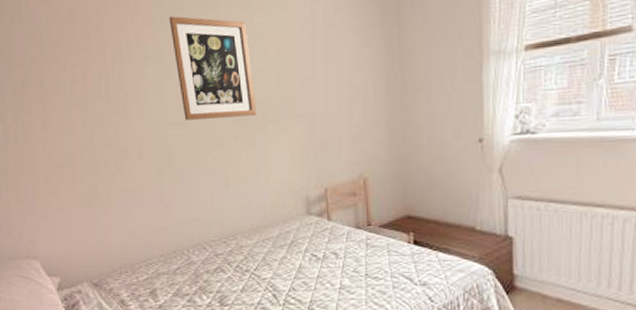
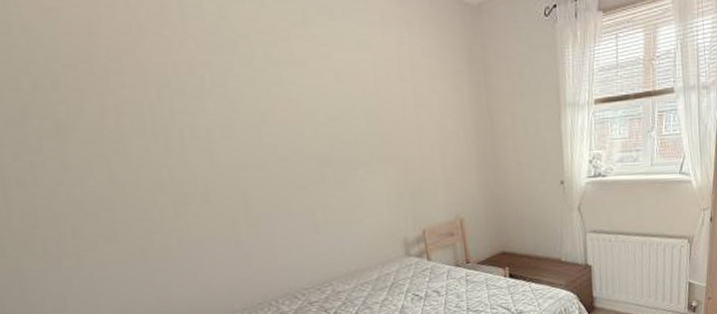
wall art: present [169,16,257,120] -> none [229,44,346,162]

